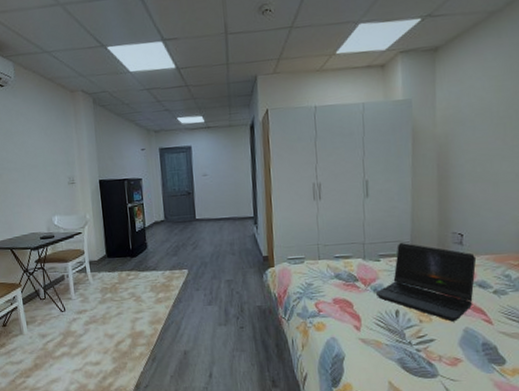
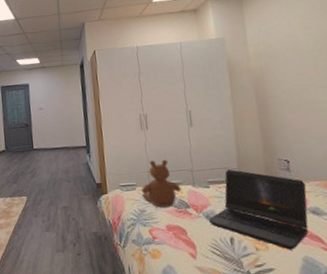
teddy bear: none [309,231,351,281] -> present [141,159,182,208]

